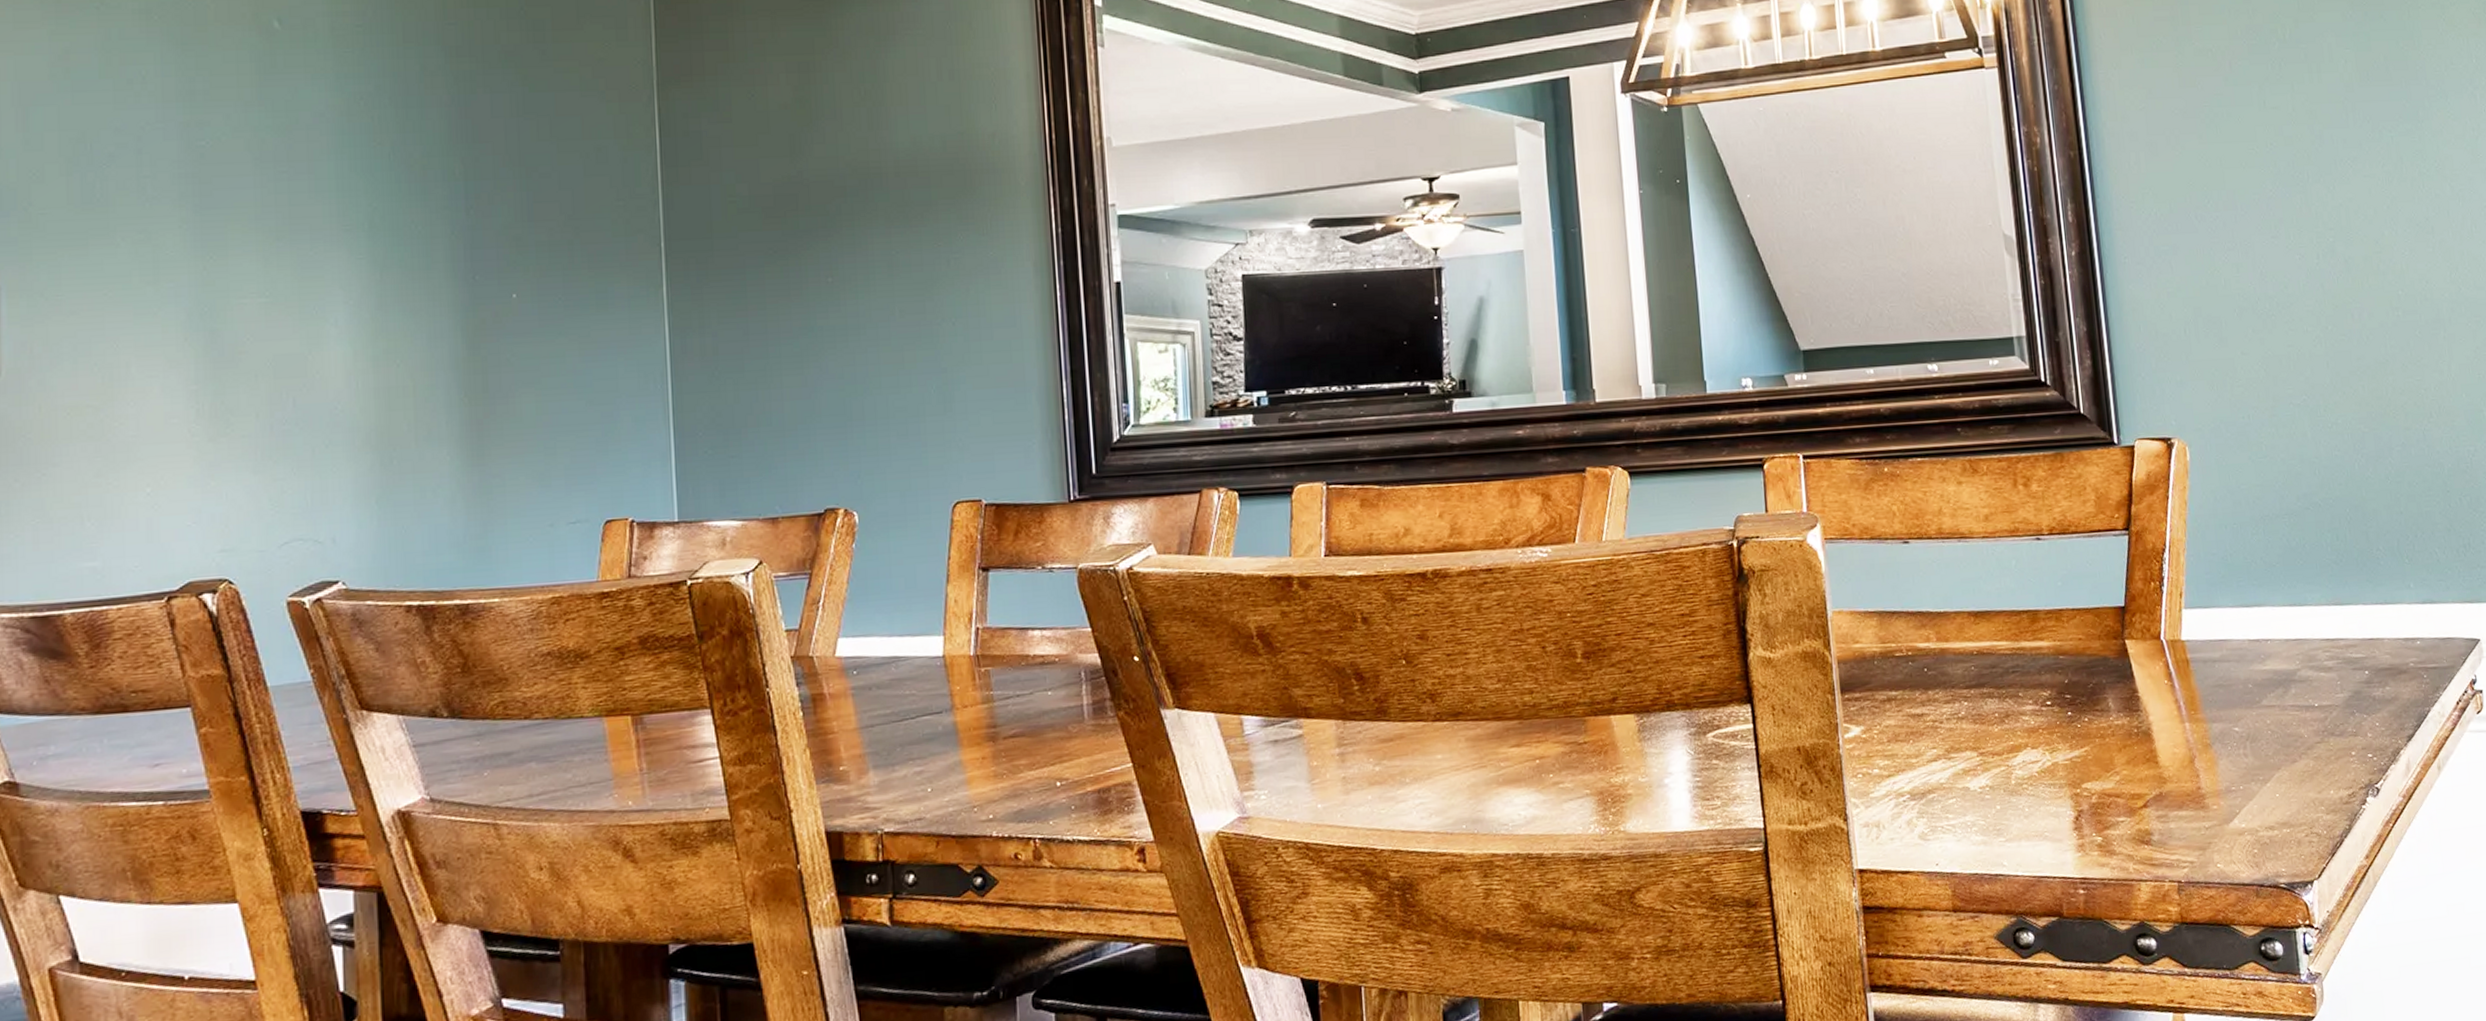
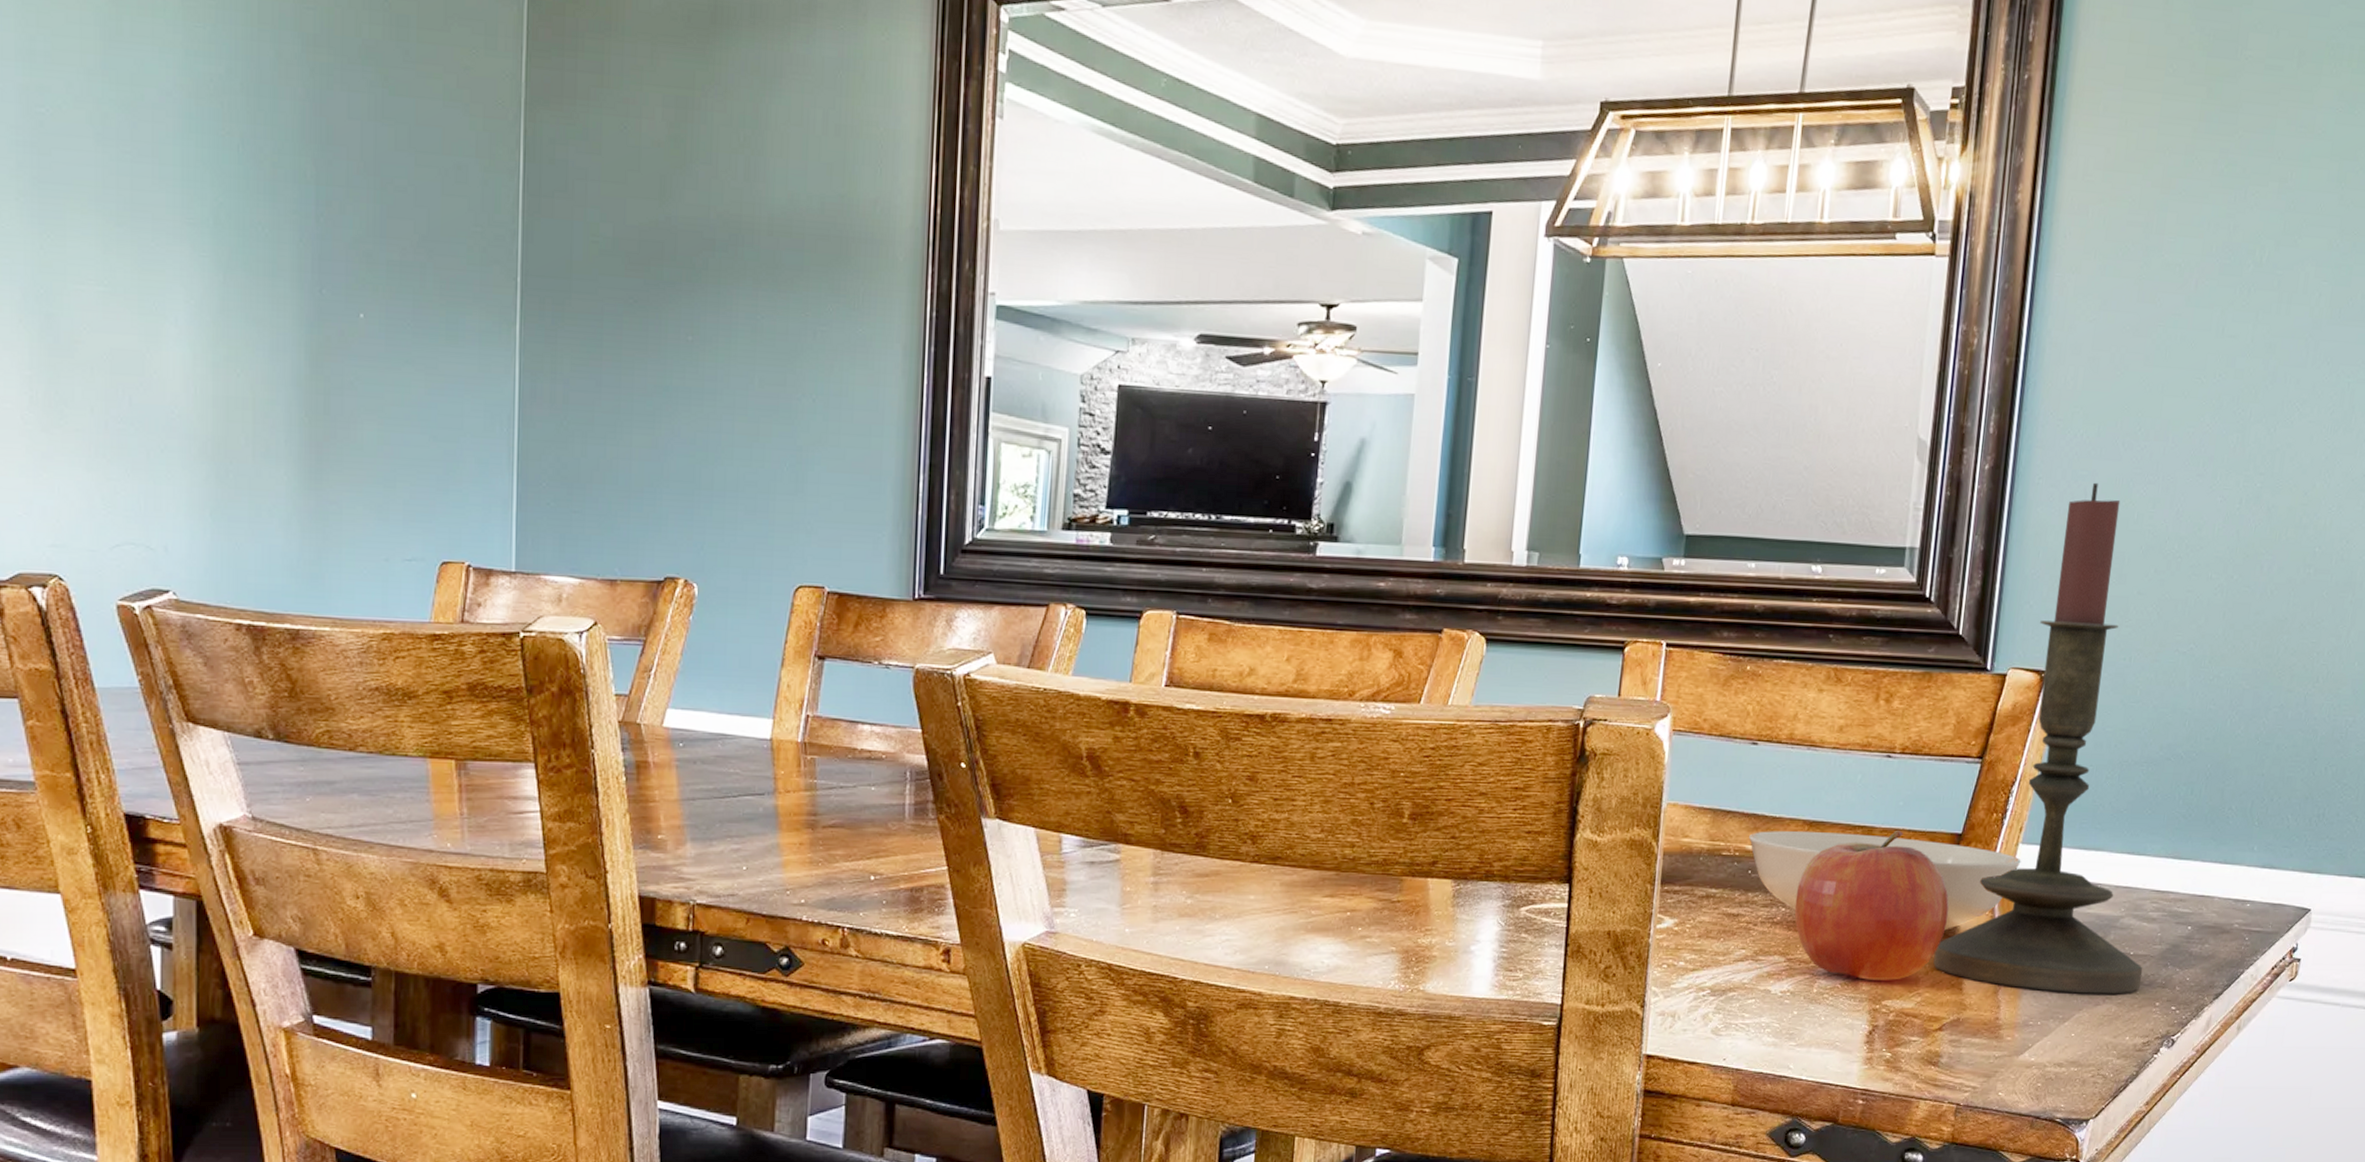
bowl: none [1918,617,2188,705] -> present [1749,831,2021,931]
fruit: none [1975,611,2129,765] -> present [1794,831,1949,980]
candle: none [2123,255,2333,754] -> present [1933,482,2143,994]

